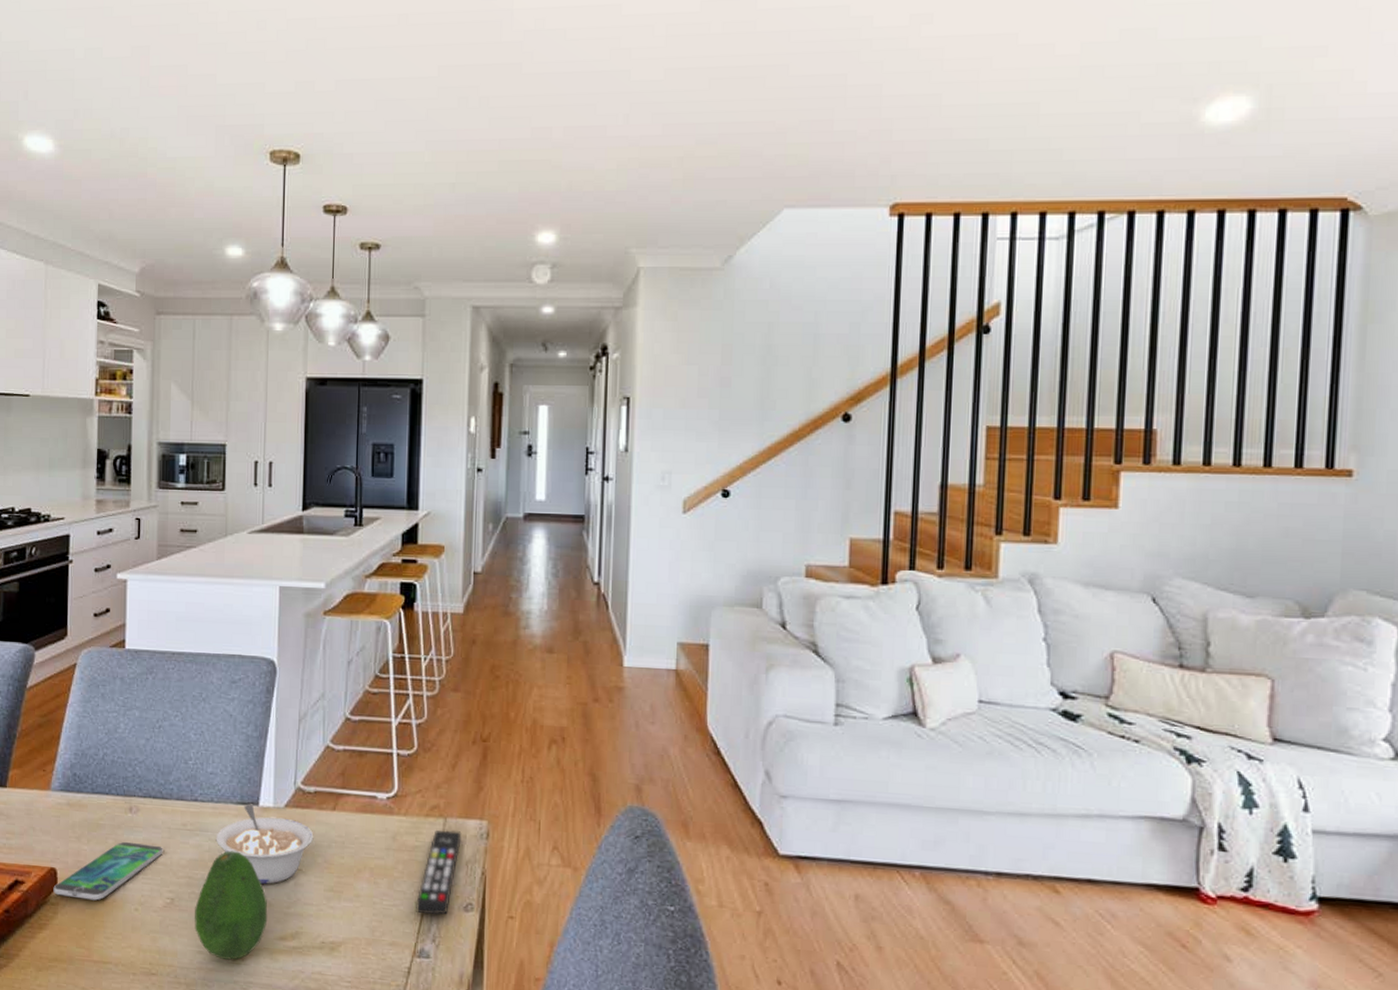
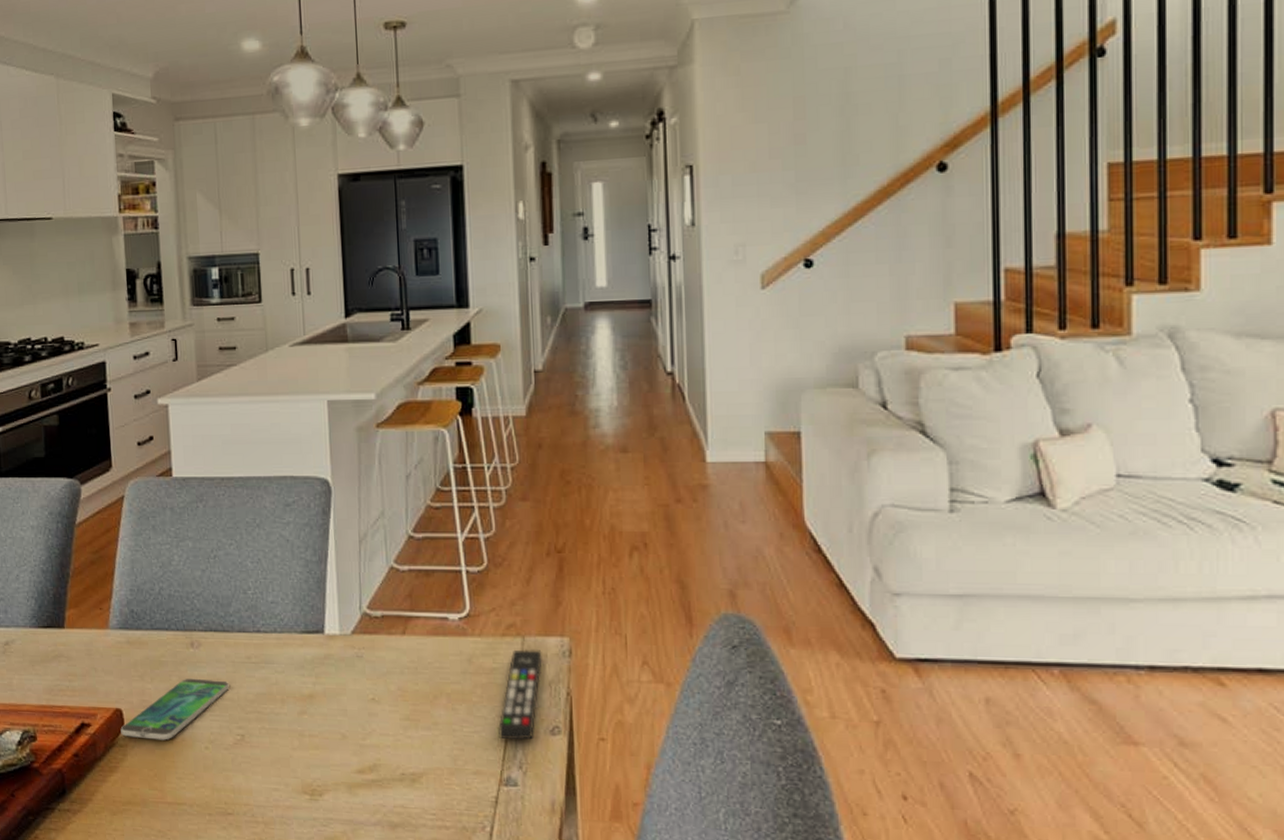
fruit: present [194,850,268,960] -> none [267,682,343,796]
legume: present [216,803,314,884] -> none [282,632,385,716]

